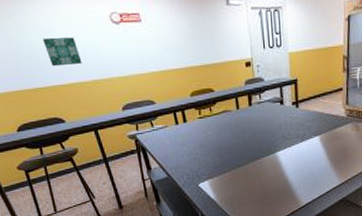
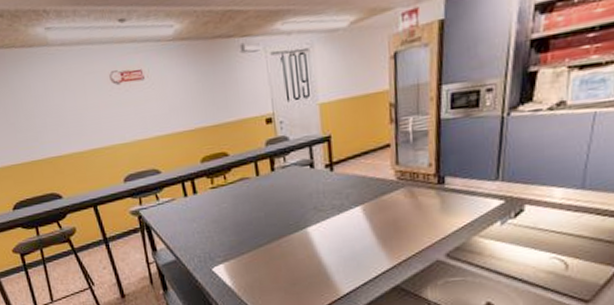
wall art: present [42,37,82,67] -> none [39,102,80,136]

